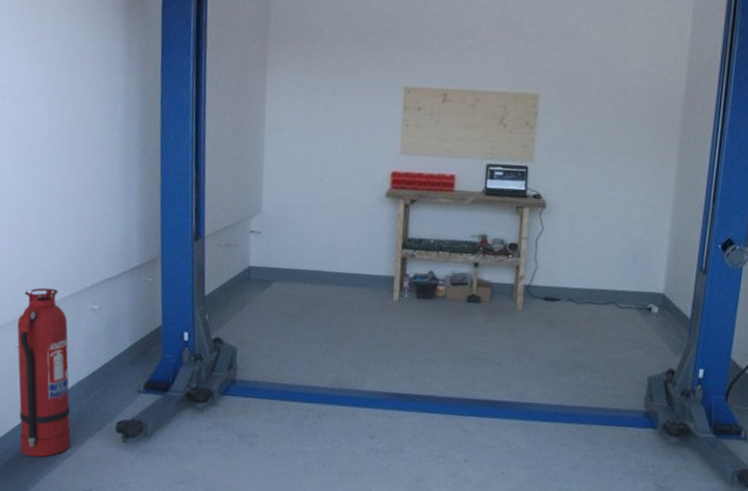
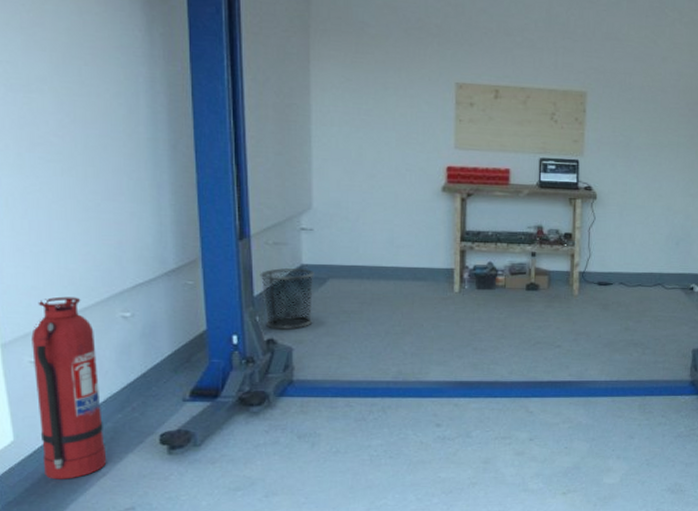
waste bin: none [211,269,261,330] -> present [259,268,314,330]

